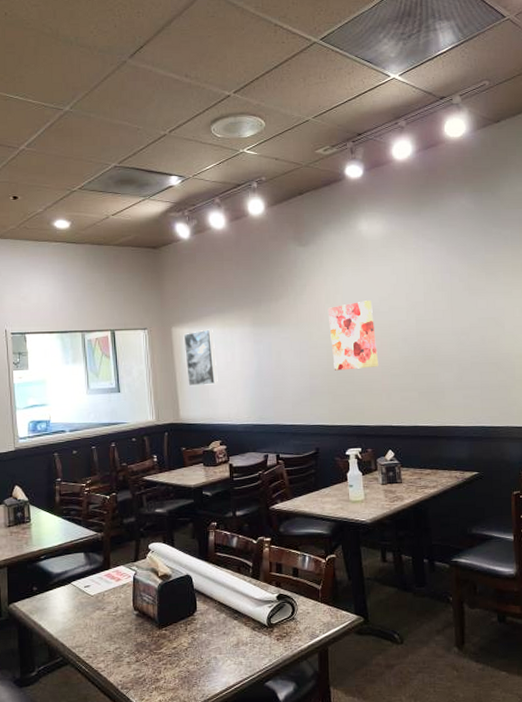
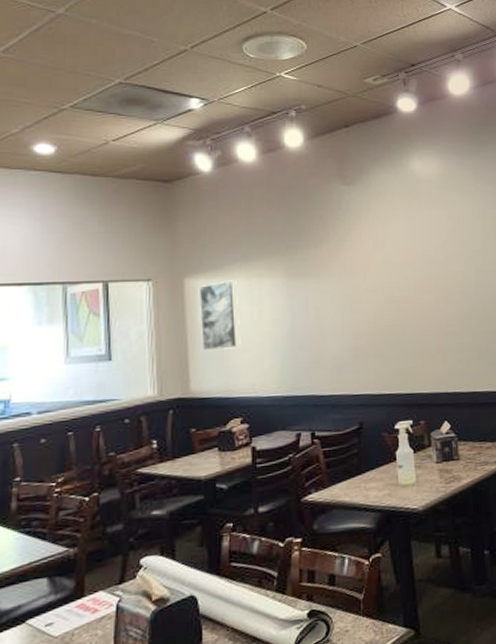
wall art: present [327,300,379,371] -> none [375,248,433,329]

